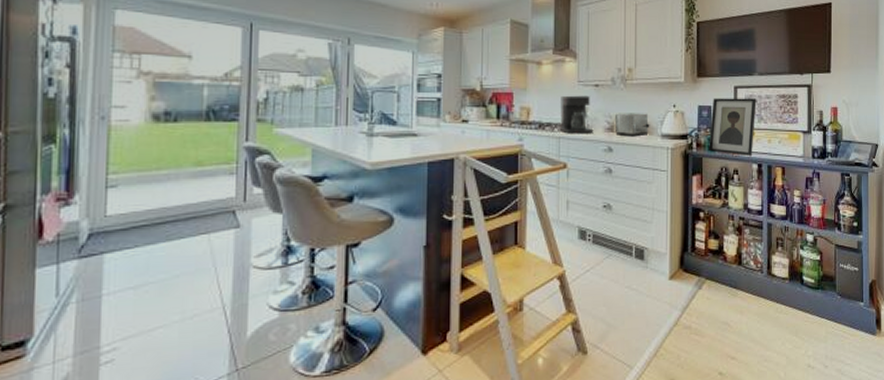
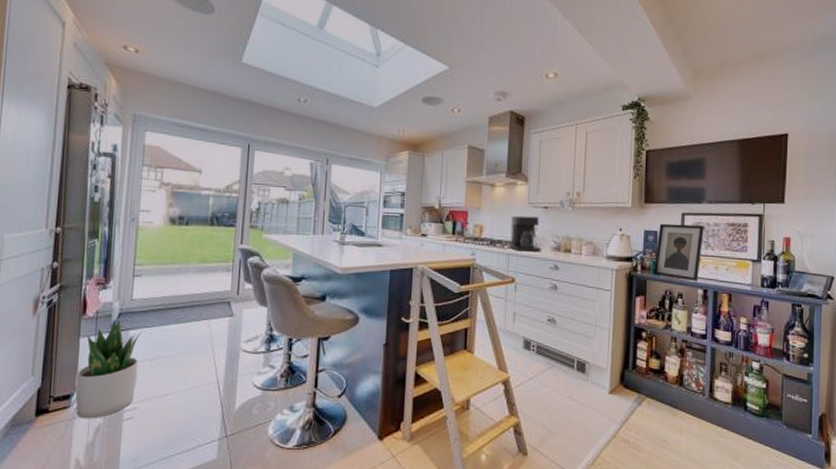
planter: none [33,242,121,369] -> present [75,320,142,419]
toaster: present [615,113,650,137] -> none [562,234,596,257]

